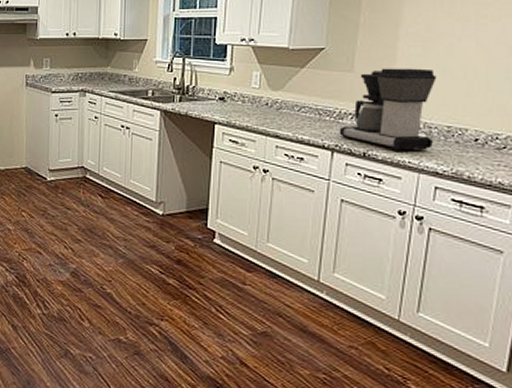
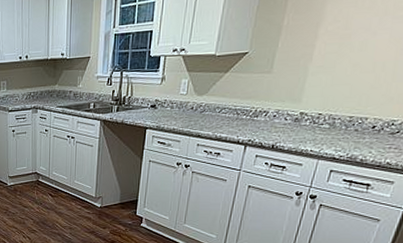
coffee maker: present [339,68,437,151] -> none [253,64,348,142]

